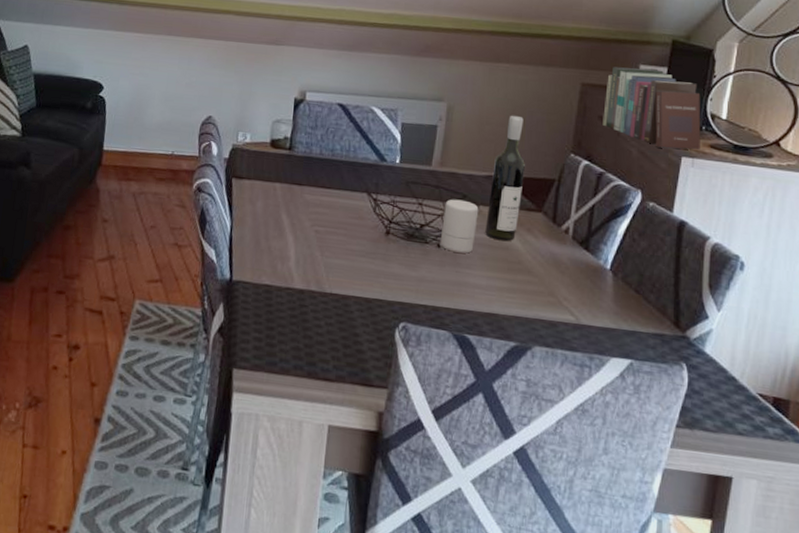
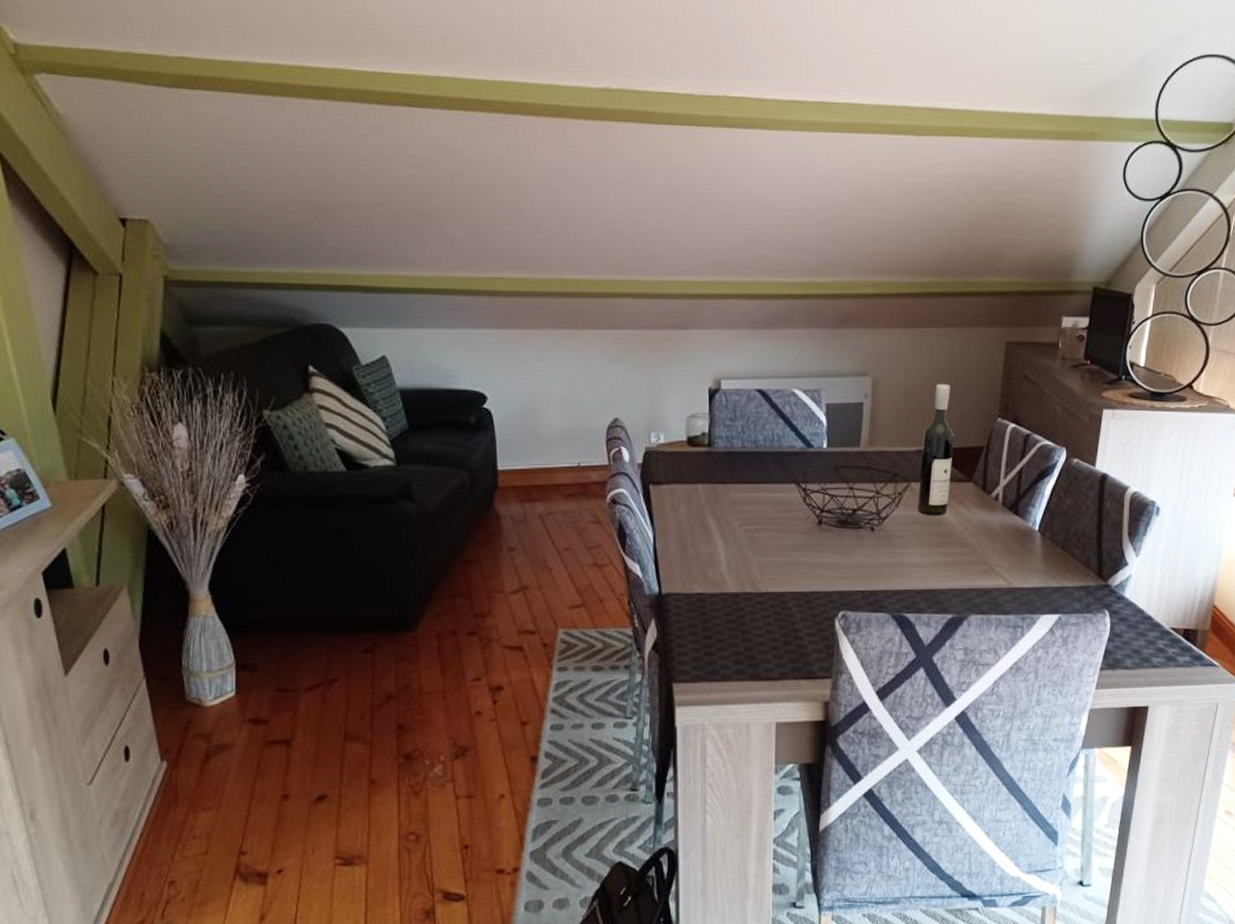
candle: present [440,199,479,254] -> none [873,479,910,535]
books: present [602,66,701,150] -> none [1028,320,1121,402]

